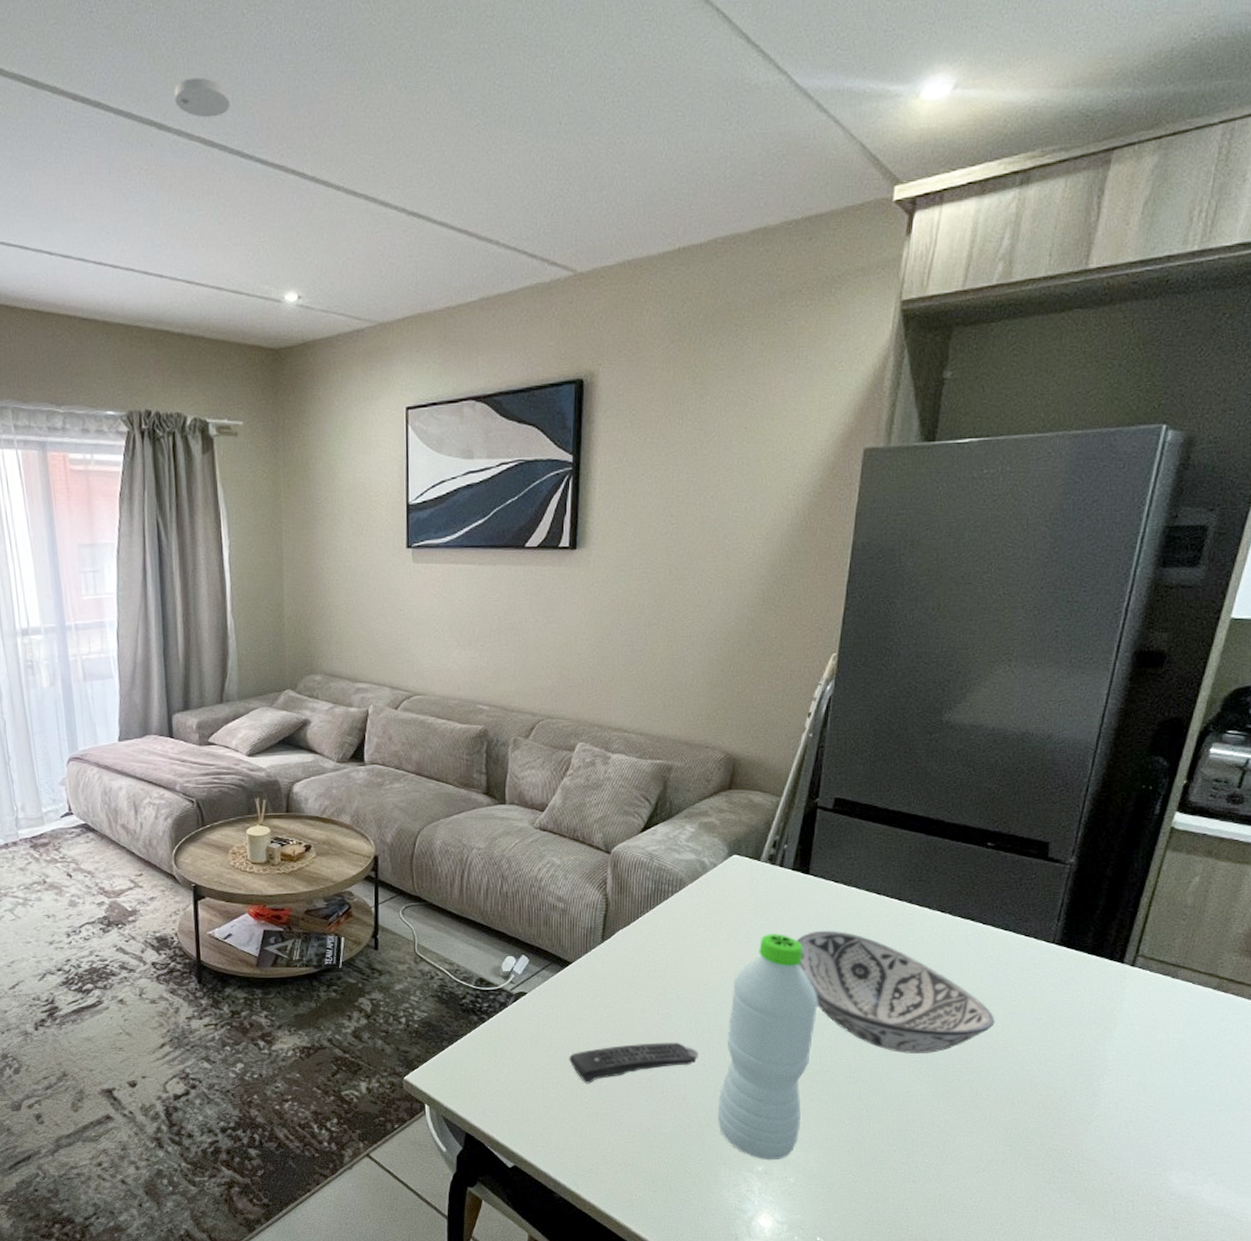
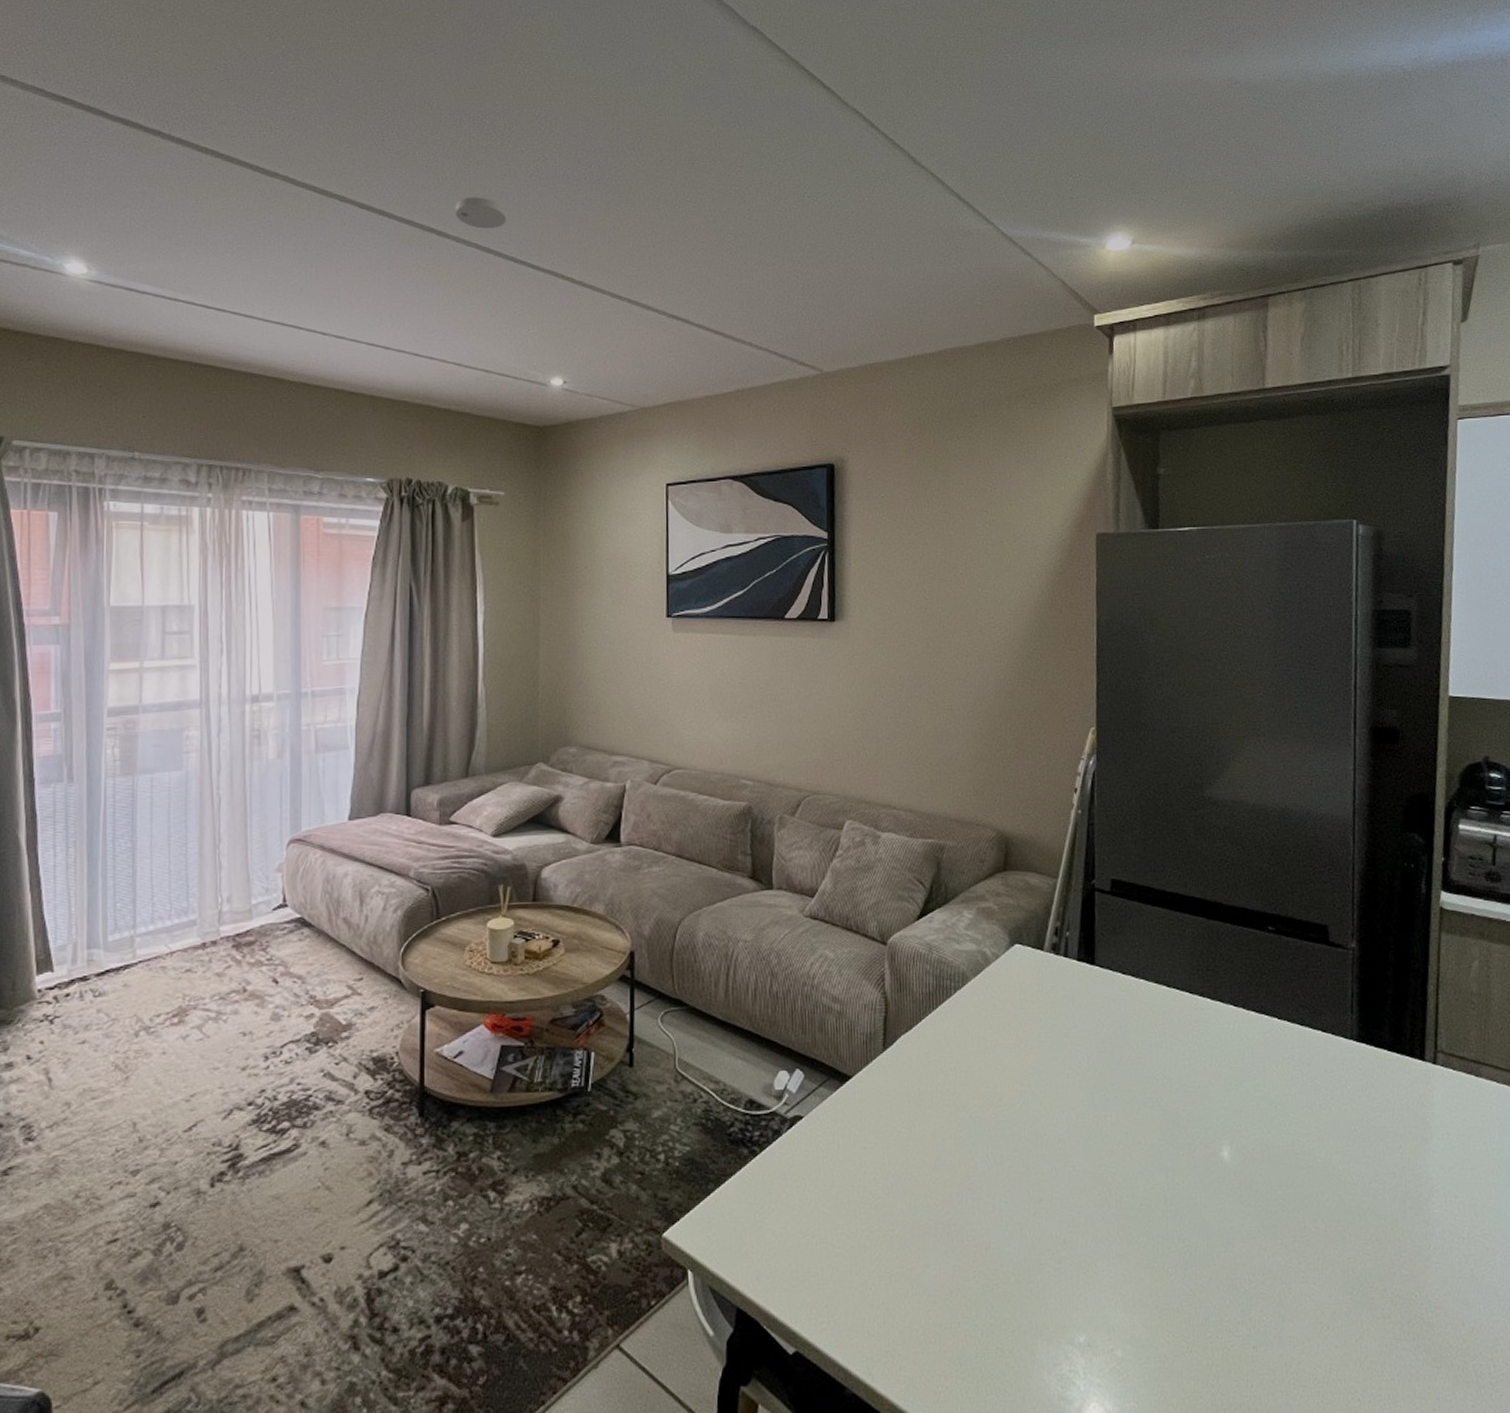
remote control: present [569,1042,699,1084] -> none [854,1174,999,1233]
water bottle: present [717,934,818,1161] -> none [1025,1035,1122,1328]
decorative bowl: present [796,930,995,1054] -> none [1090,1030,1309,1179]

